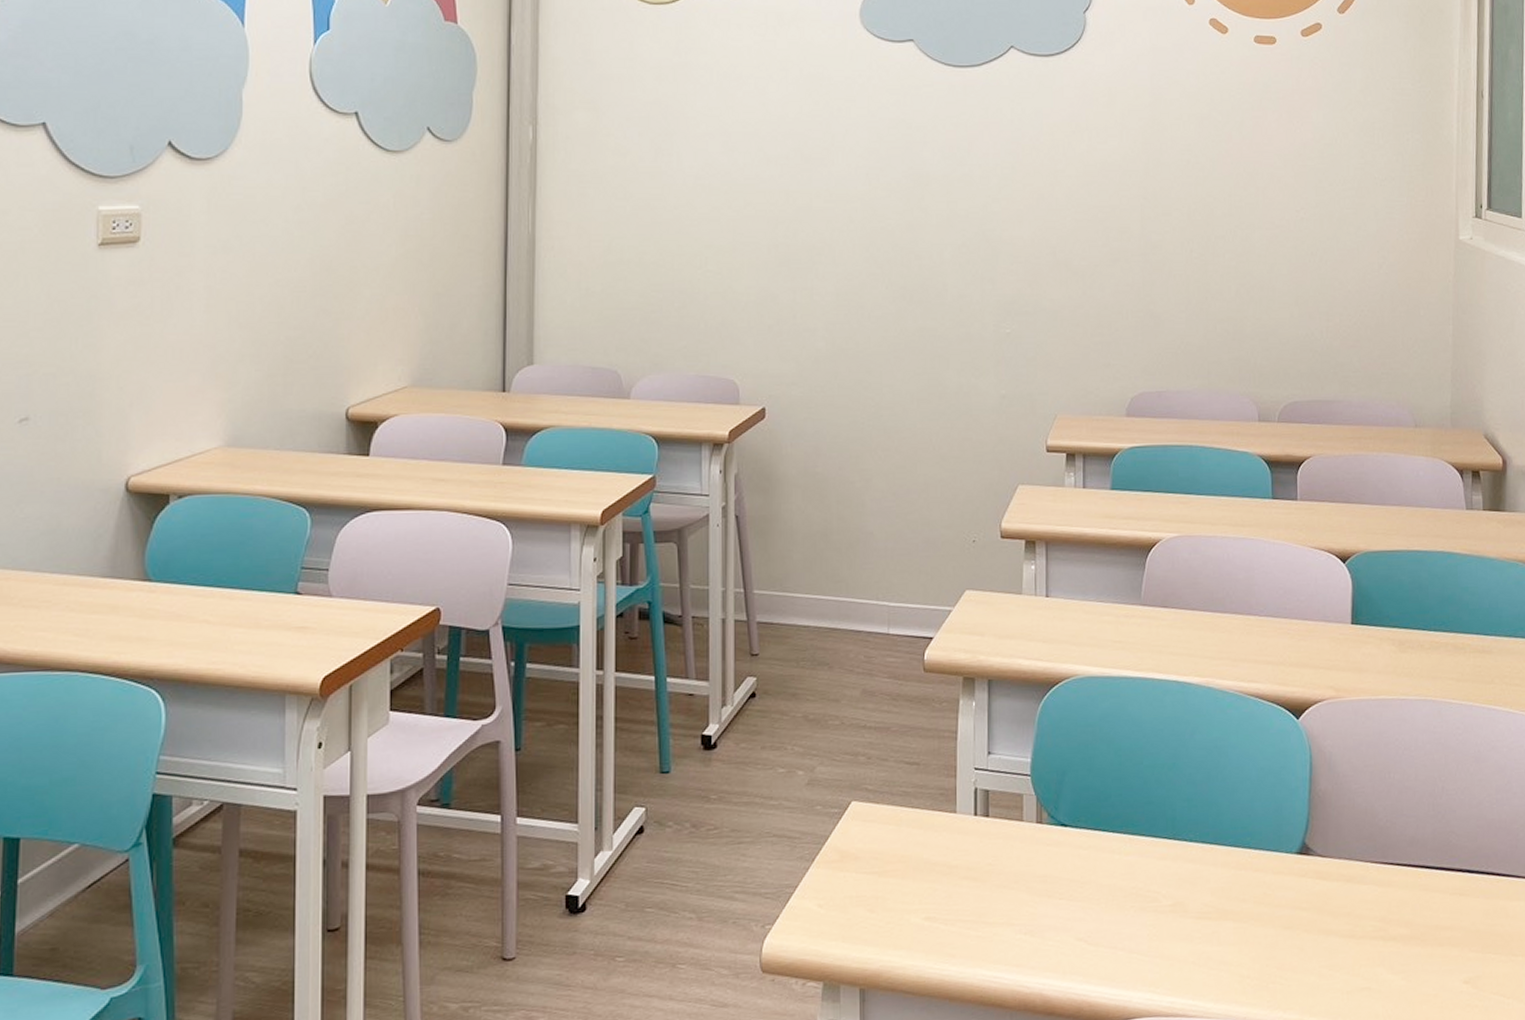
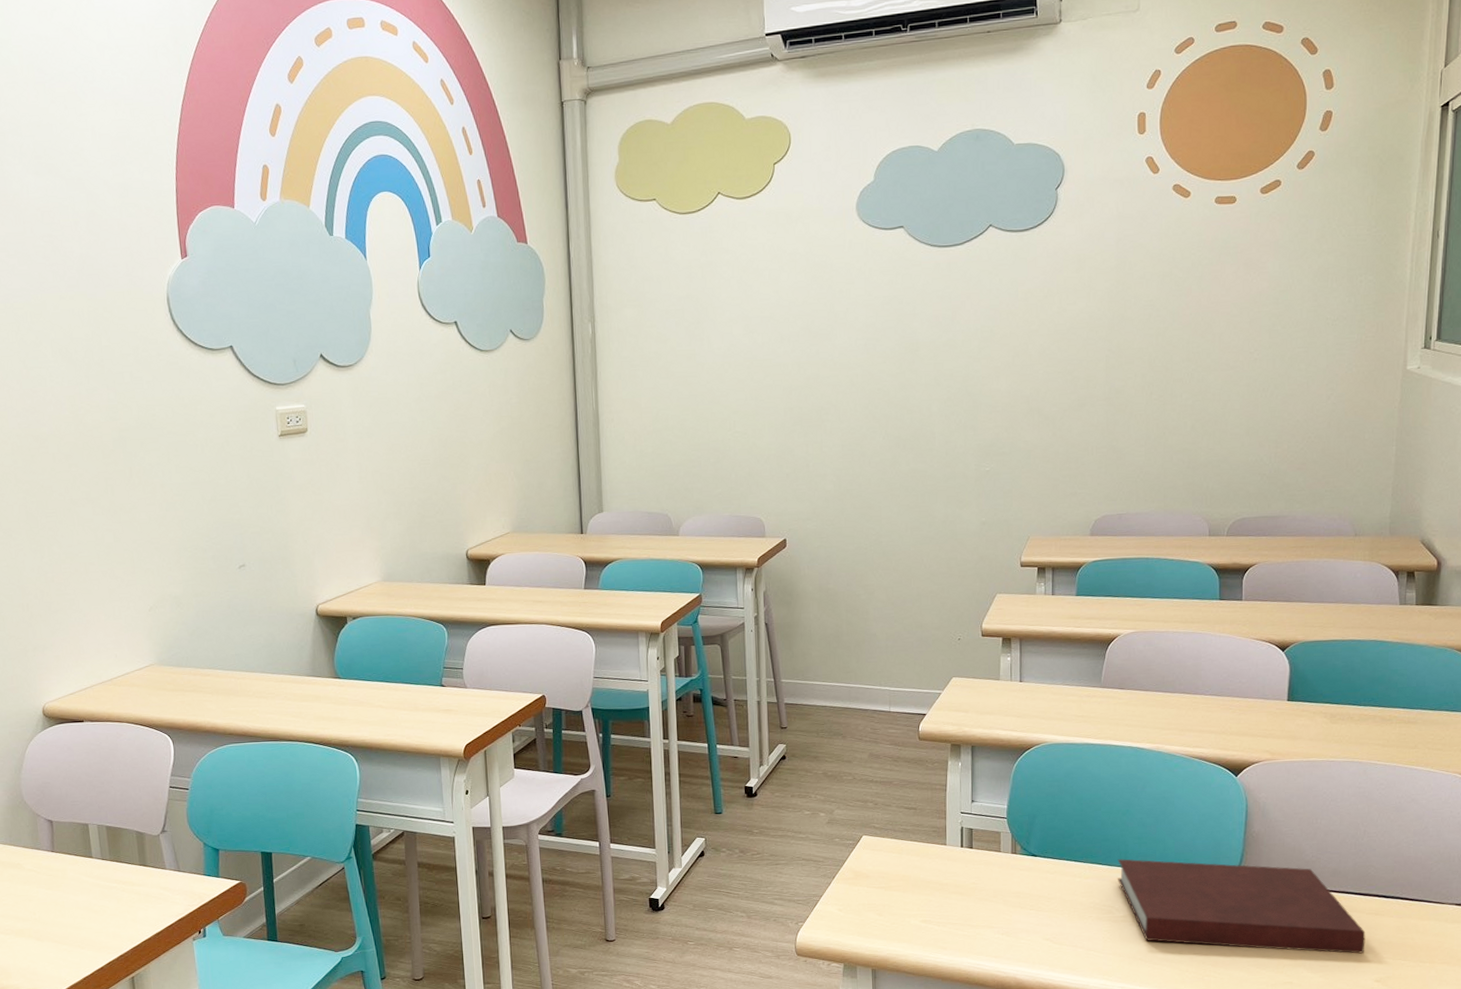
notebook: none [1163,828,1451,947] -> present [1117,859,1366,954]

